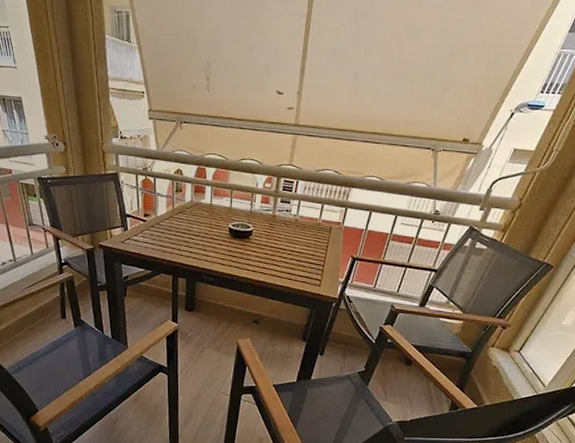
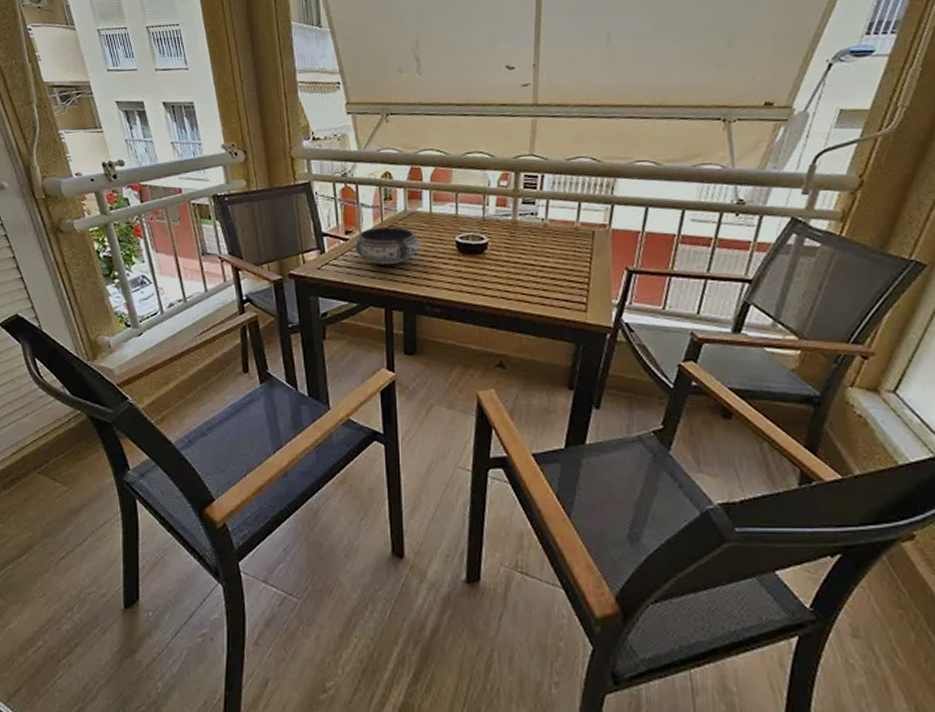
bowl: none [150,213,202,242] -> present [353,227,420,264]

